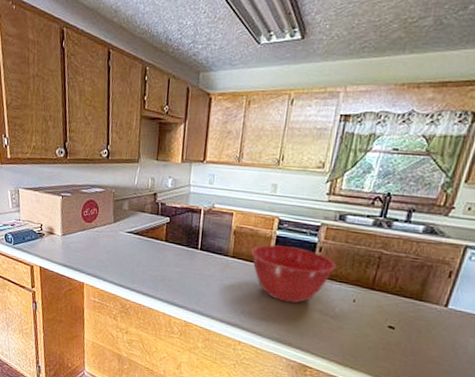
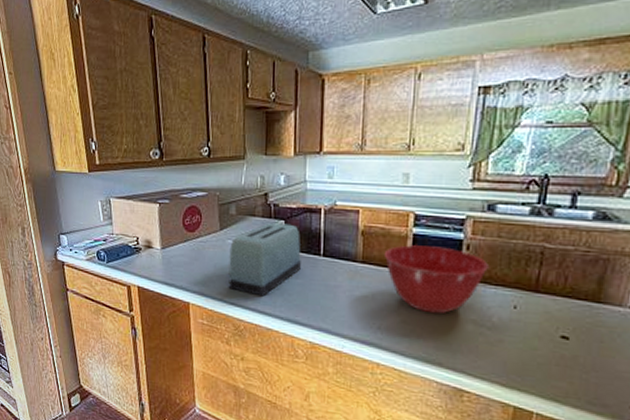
toaster: none [118,219,182,281] -> present [228,223,301,297]

